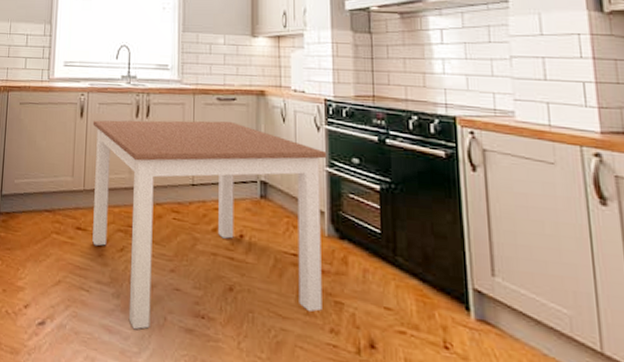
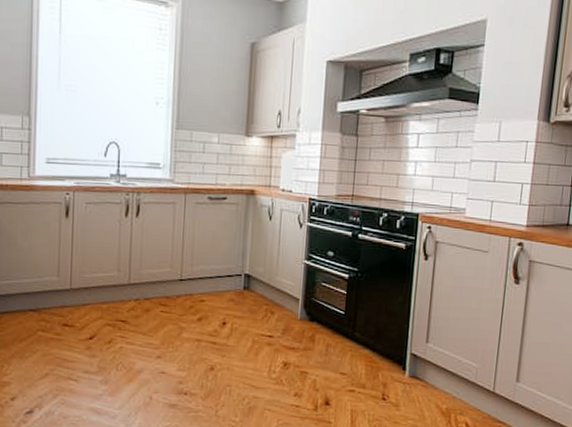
dining table: present [92,120,327,330] -> none [79,219,307,410]

